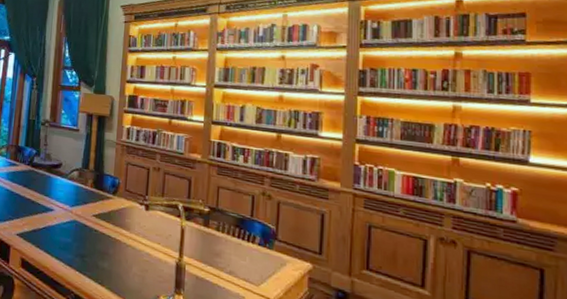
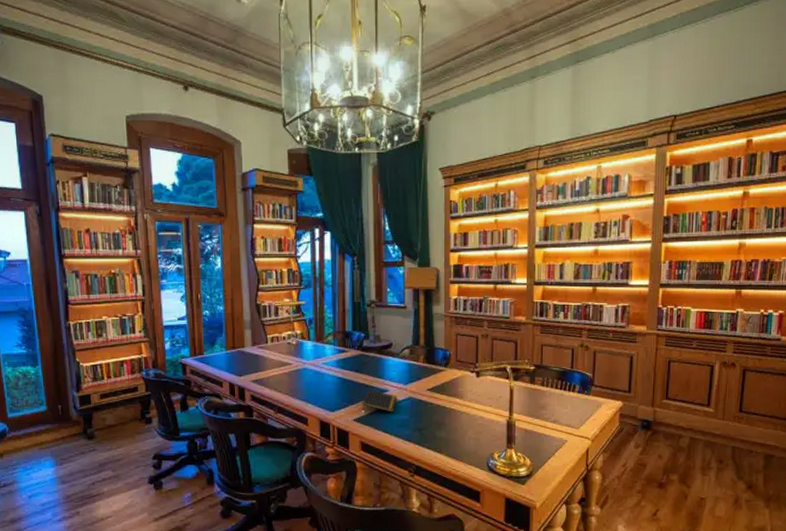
notepad: none [26,206,63,233] -> present [362,389,398,412]

